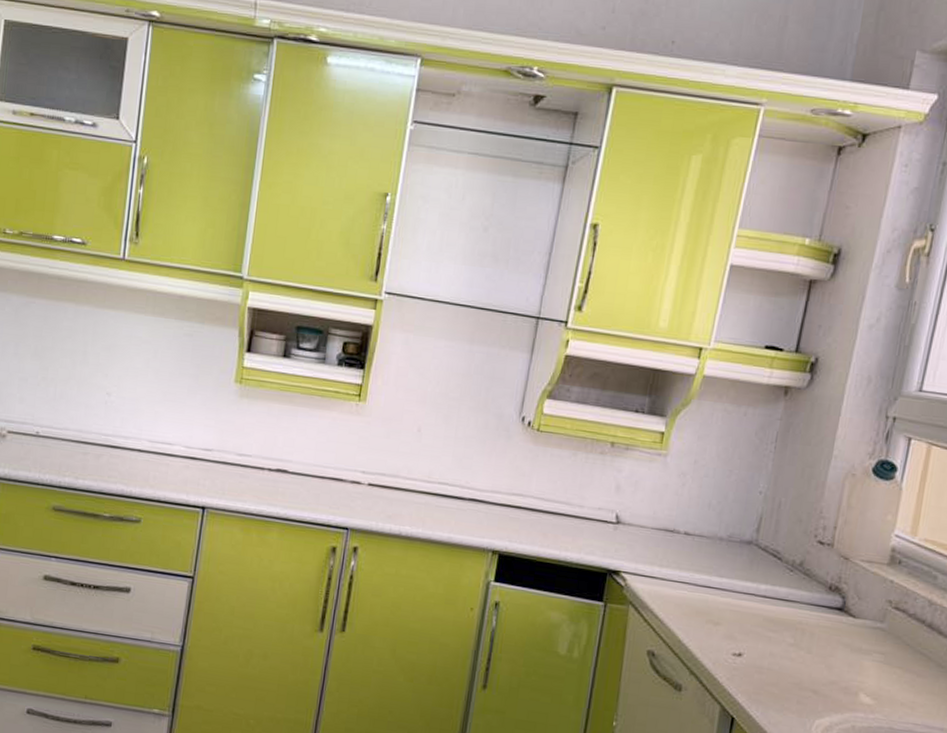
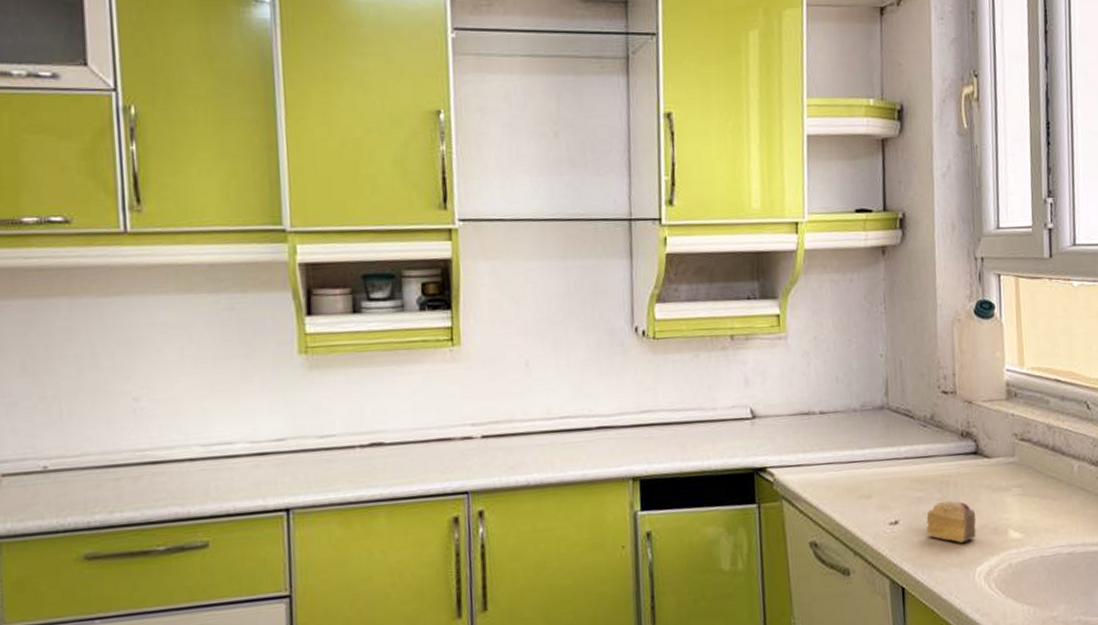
cake slice: none [770,646,827,692] -> present [926,500,977,543]

